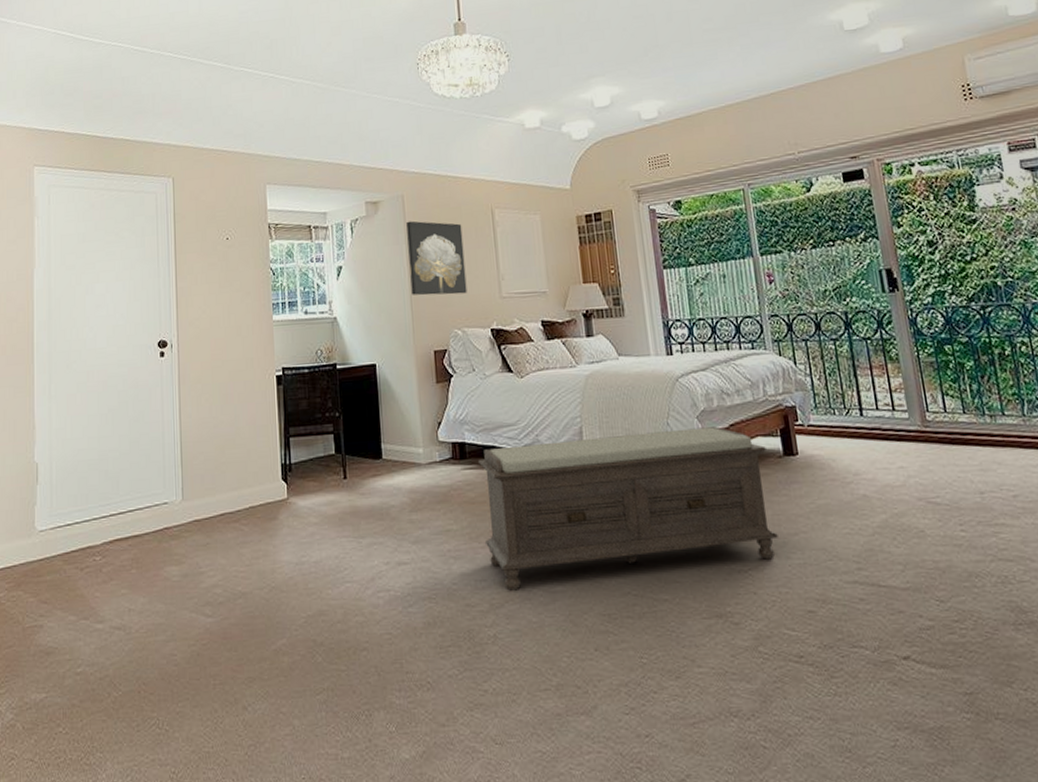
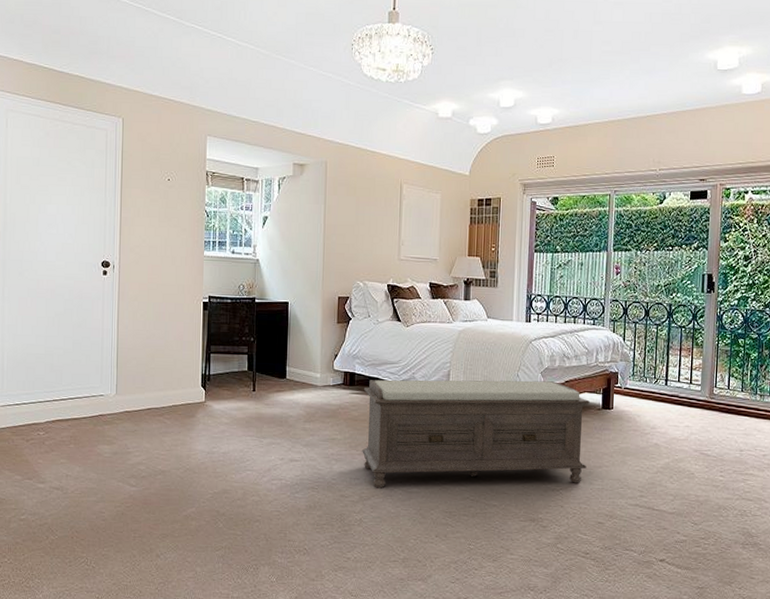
wall art: present [406,220,467,296] -> none [325,185,374,253]

